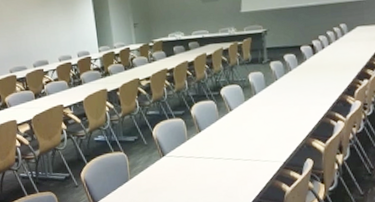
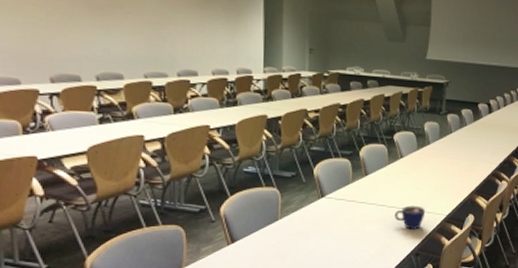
cup: none [232,155,262,179] -> present [394,205,426,229]

